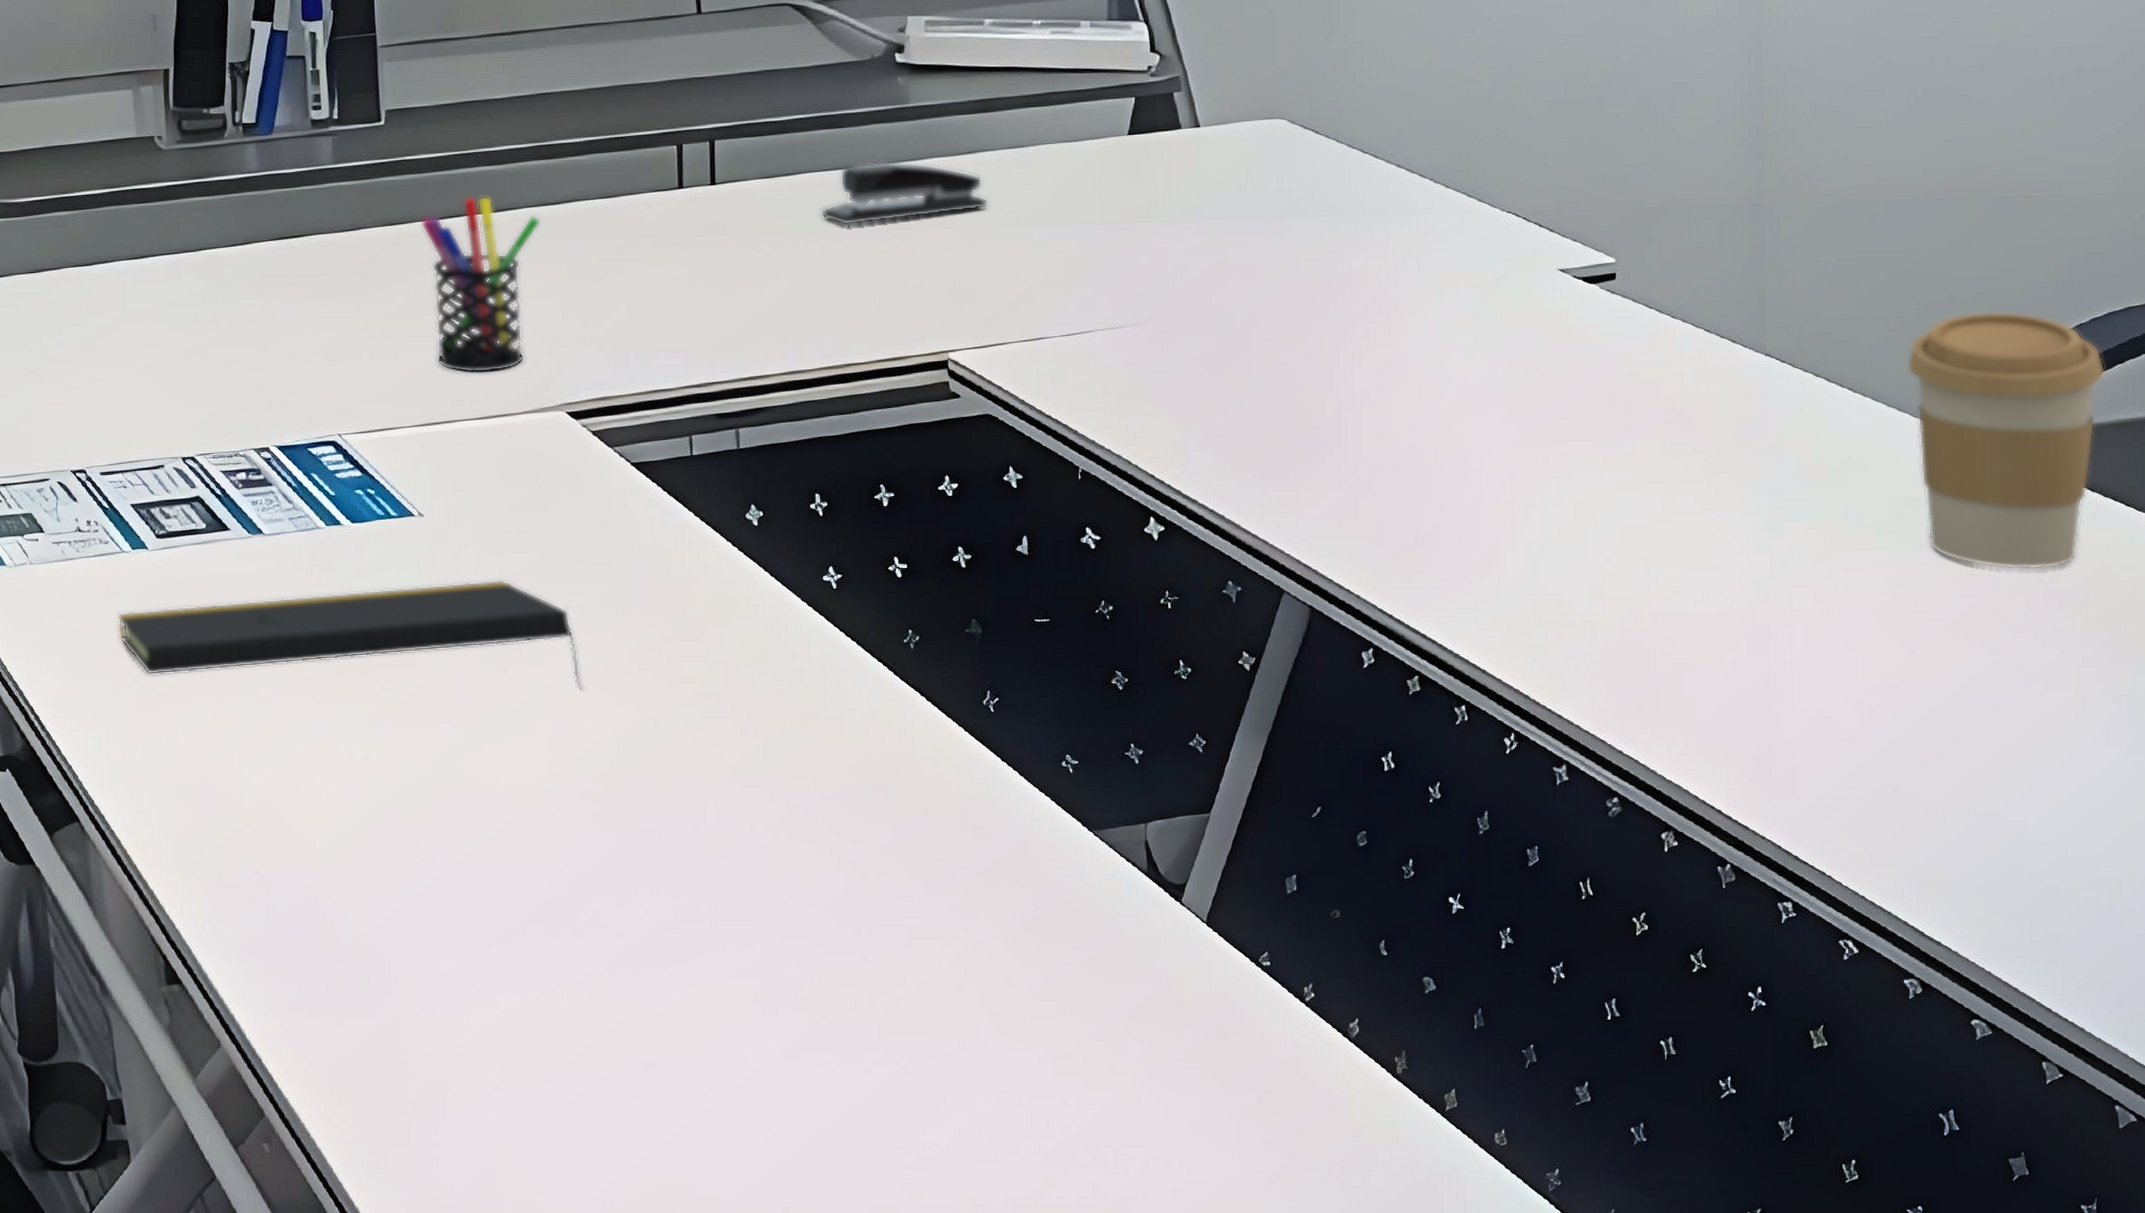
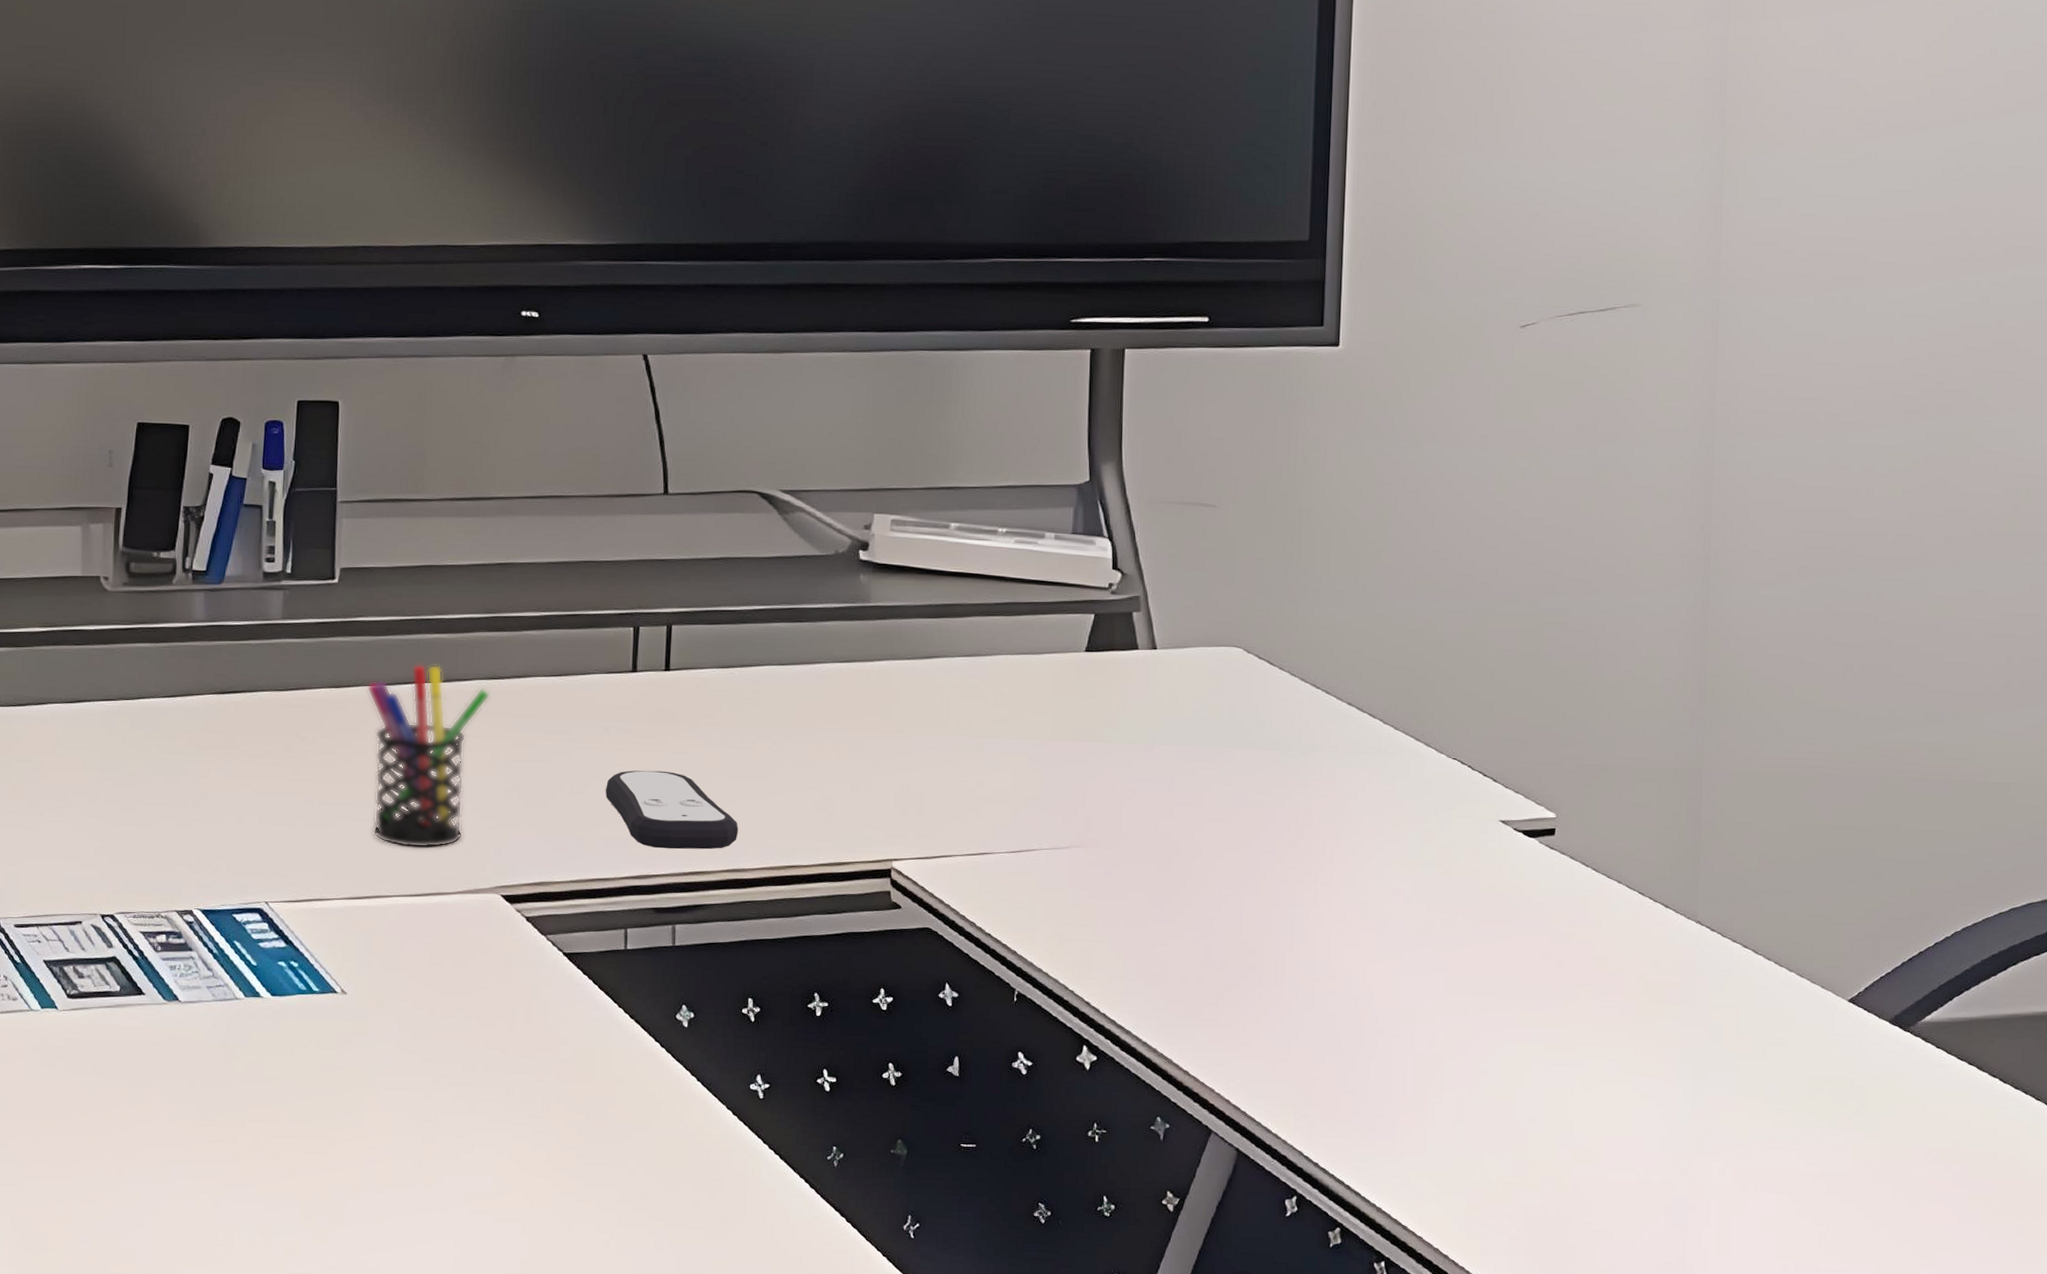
notepad: present [117,579,584,691] -> none [19,1065,497,1189]
remote control: none [661,281,795,357] -> present [606,770,739,850]
stapler: present [820,160,989,226] -> none [773,658,943,723]
coffee cup: present [1906,310,2106,570] -> none [1832,893,2022,1159]

